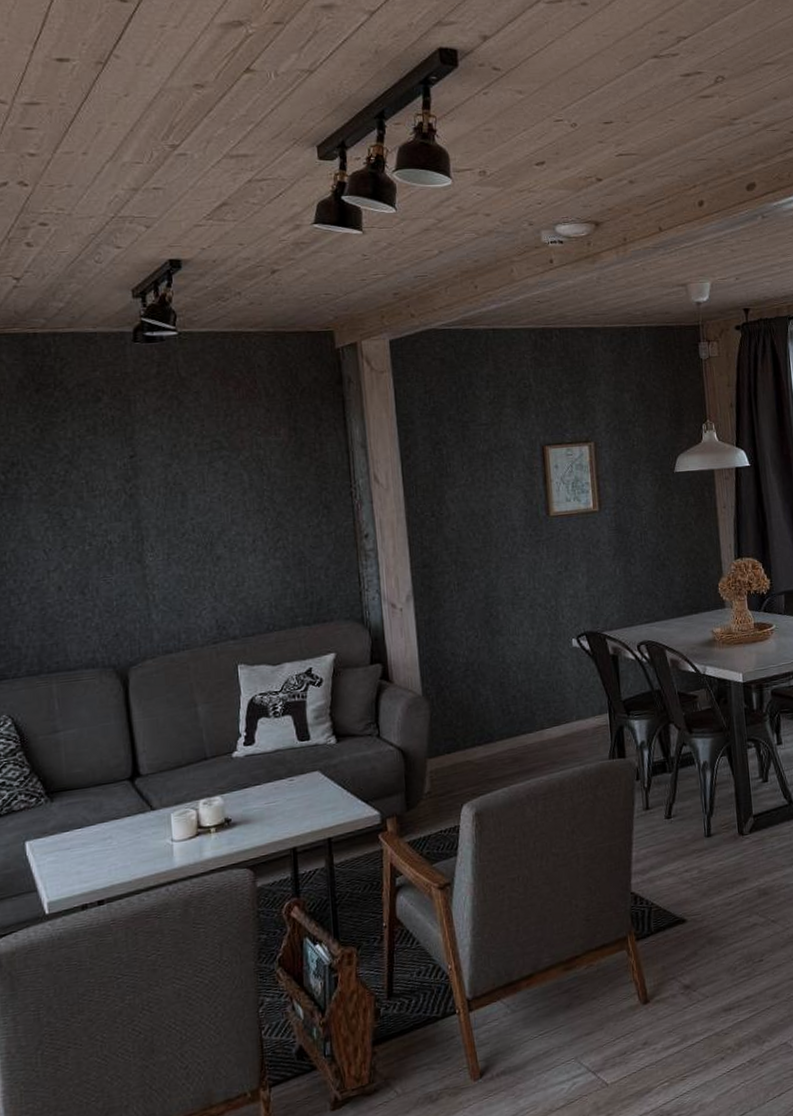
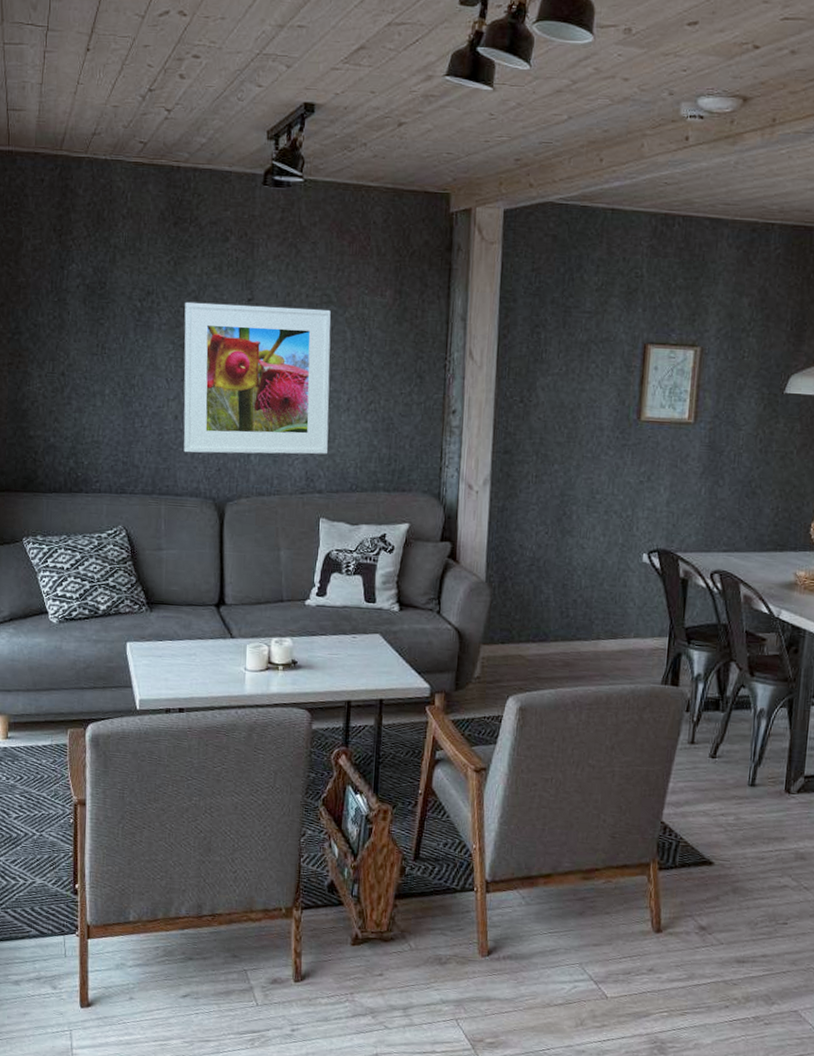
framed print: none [57,456,239,624] -> present [183,302,331,455]

